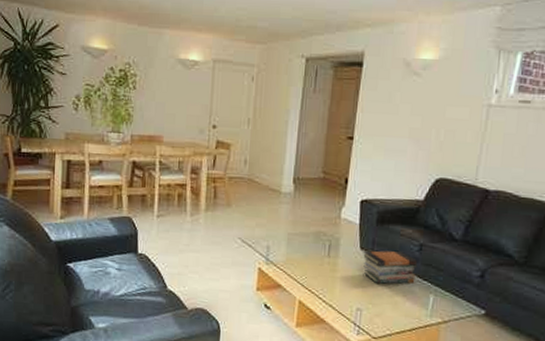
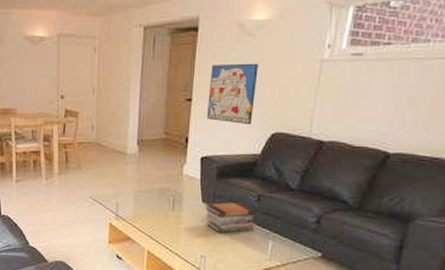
wall art: none [368,103,424,169] -> present [206,63,258,125]

